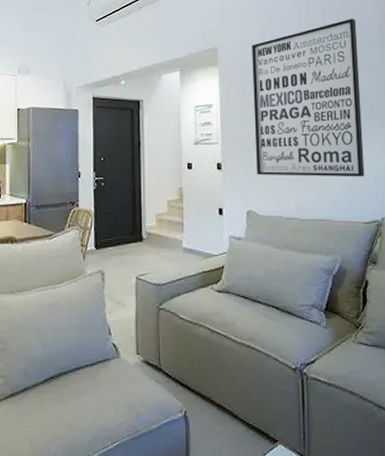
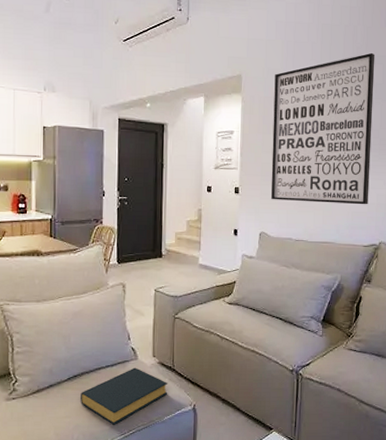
hardback book: none [58,367,155,436] -> present [81,367,168,425]

